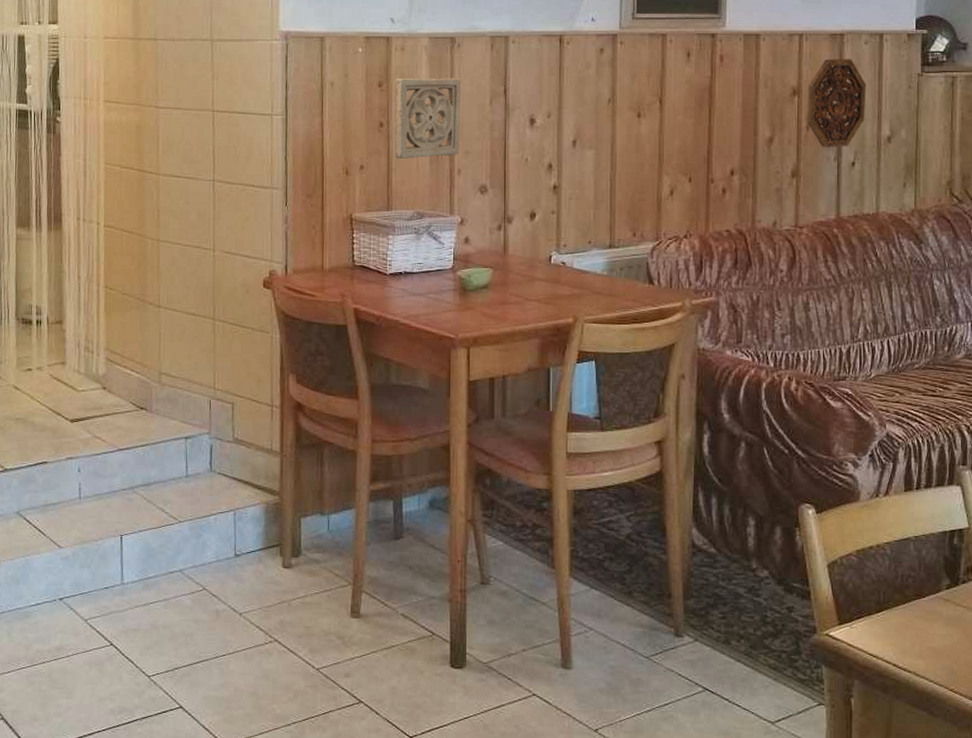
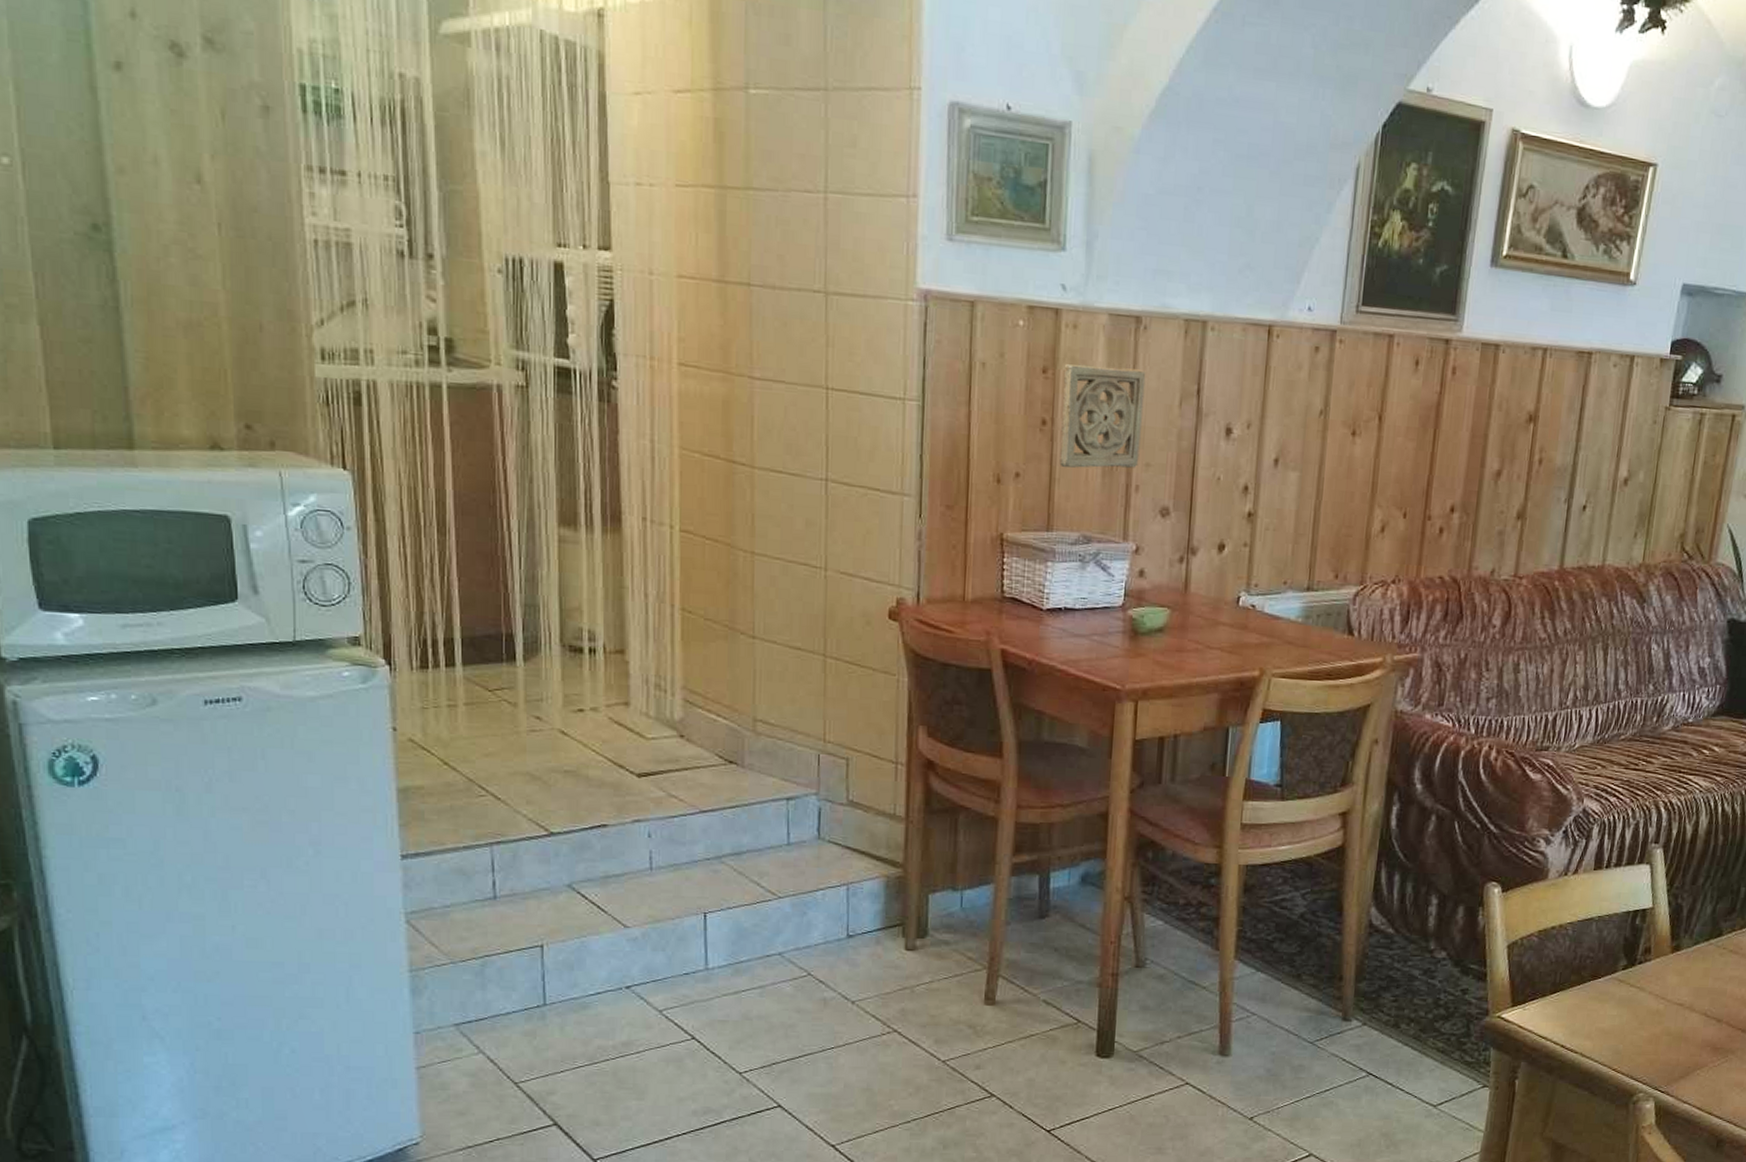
decorative platter: present [806,59,866,148] -> none [1539,381,1610,488]

